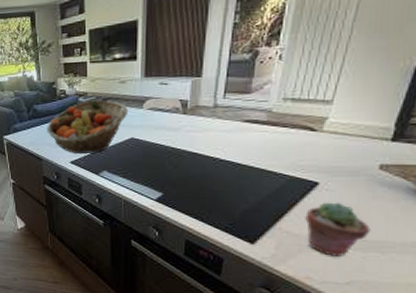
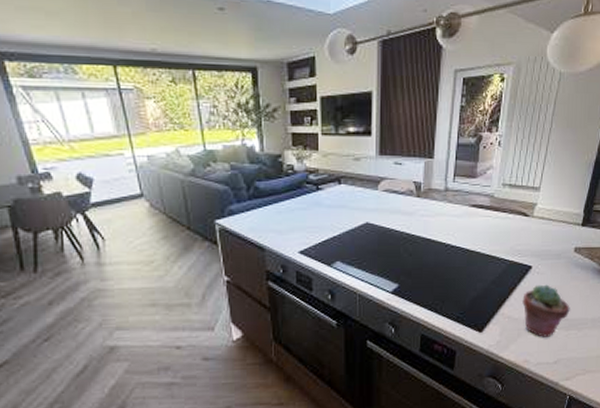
fruit basket: present [47,100,129,153] -> none [271,178,363,241]

